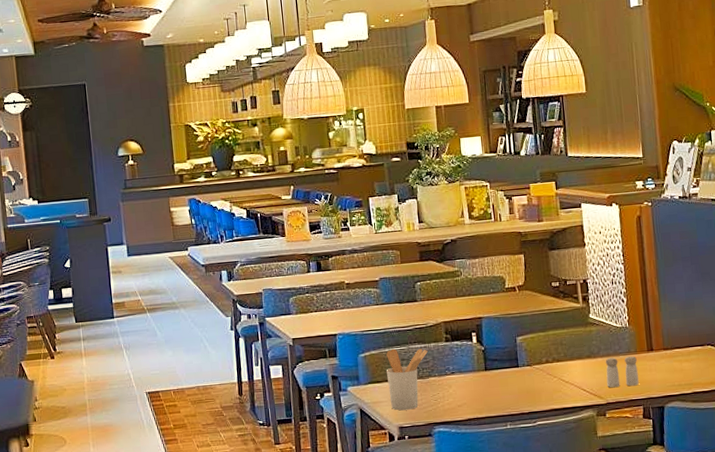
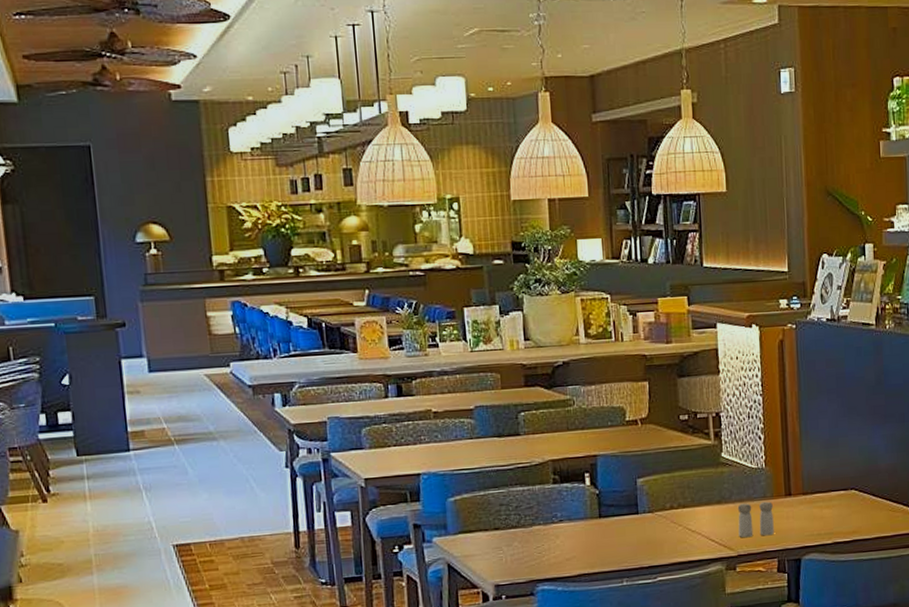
utensil holder: present [386,348,428,411] -> none [480,491,531,566]

